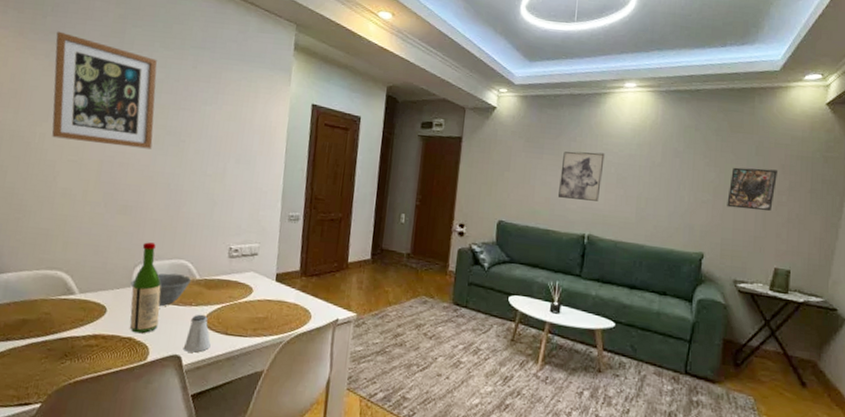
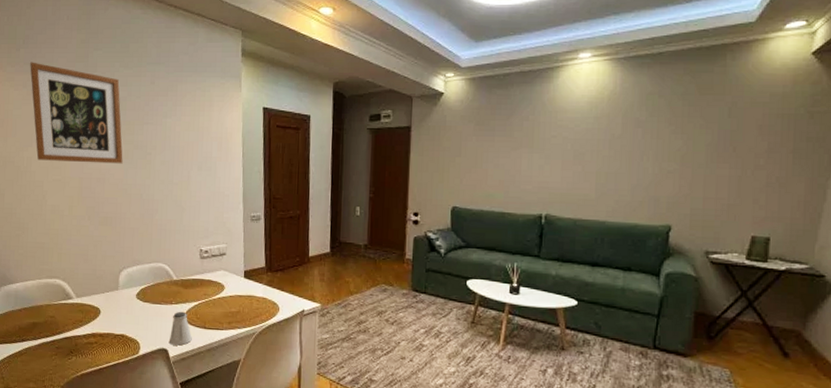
wine bottle: present [129,242,161,334] -> none [120,249,145,331]
bowl: present [131,273,191,307] -> none [118,276,169,306]
wall art: present [558,151,605,201] -> none [513,130,560,180]
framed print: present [727,167,777,212] -> none [696,131,754,177]

